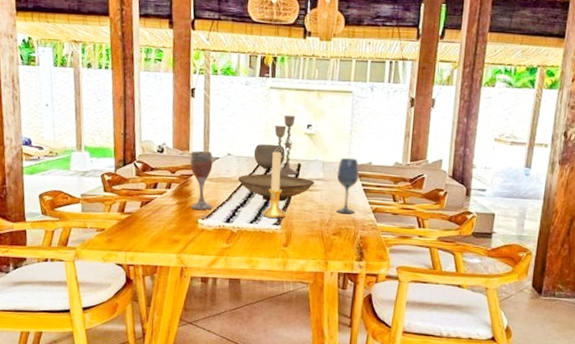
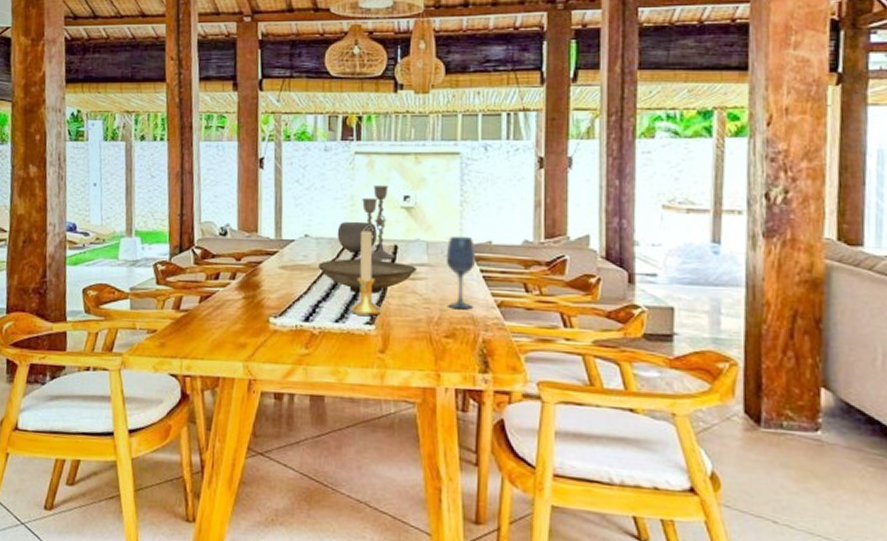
cup: present [190,151,213,210] -> none [258,232,287,306]

